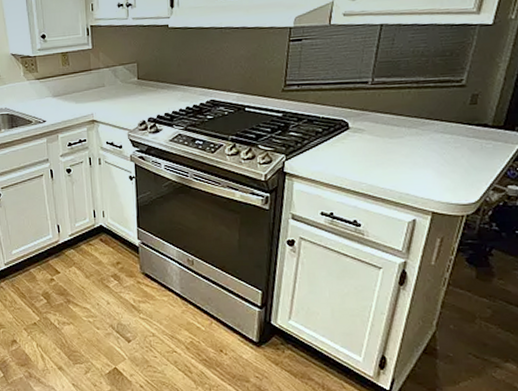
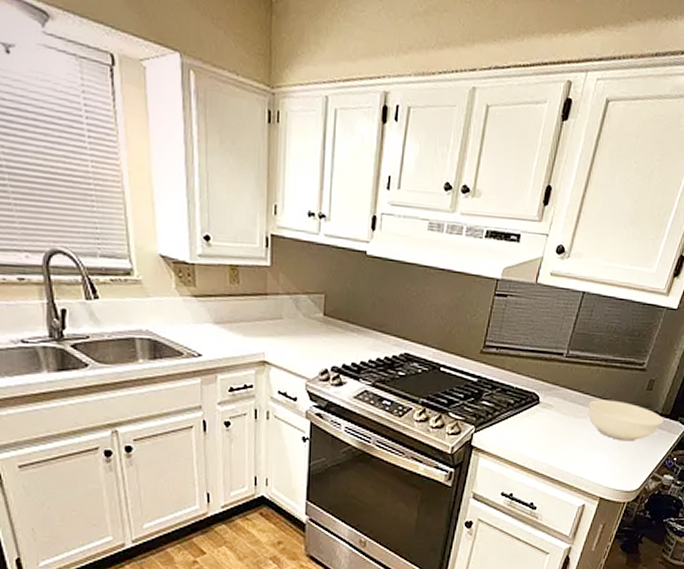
bowl: none [404,118,496,156] -> present [588,399,663,441]

